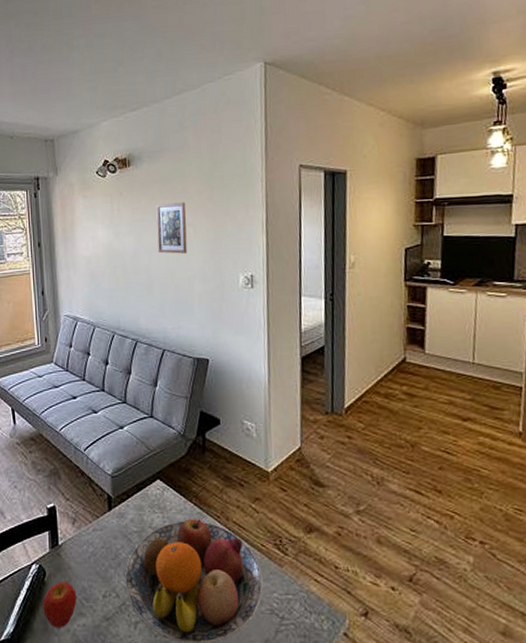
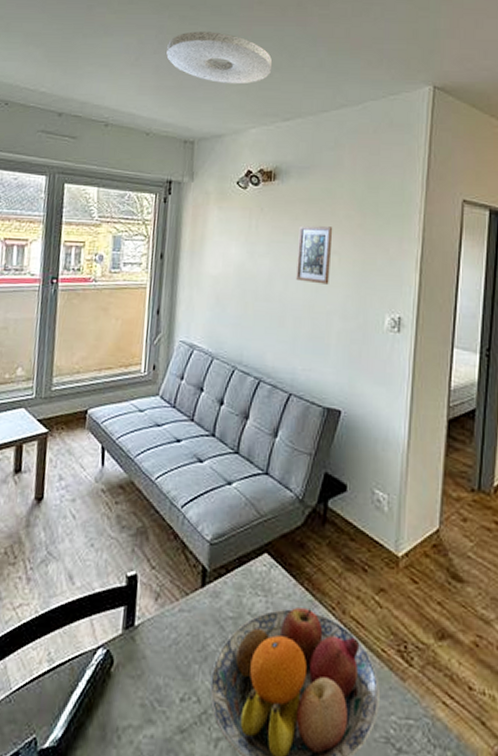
ceiling light: none [18,34,115,83] -> present [166,31,273,84]
apple: present [43,582,77,628] -> none [103,675,148,738]

